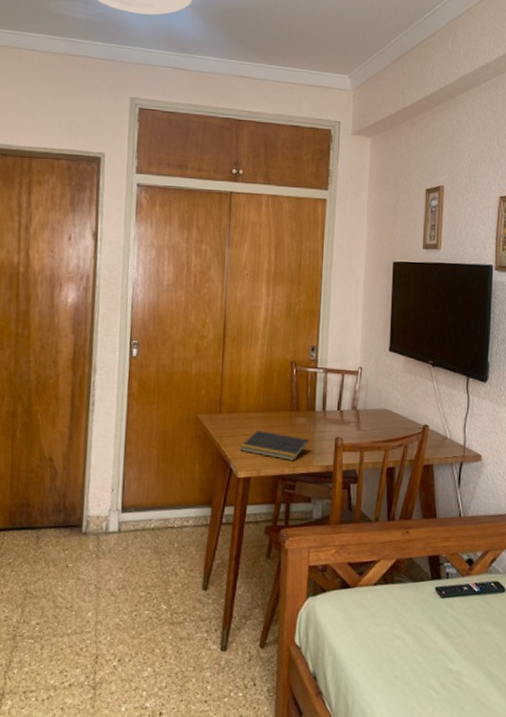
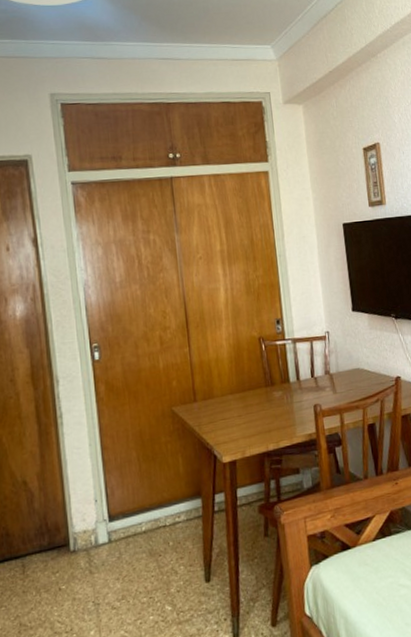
notepad: present [239,430,310,461] -> none [220,411,289,437]

